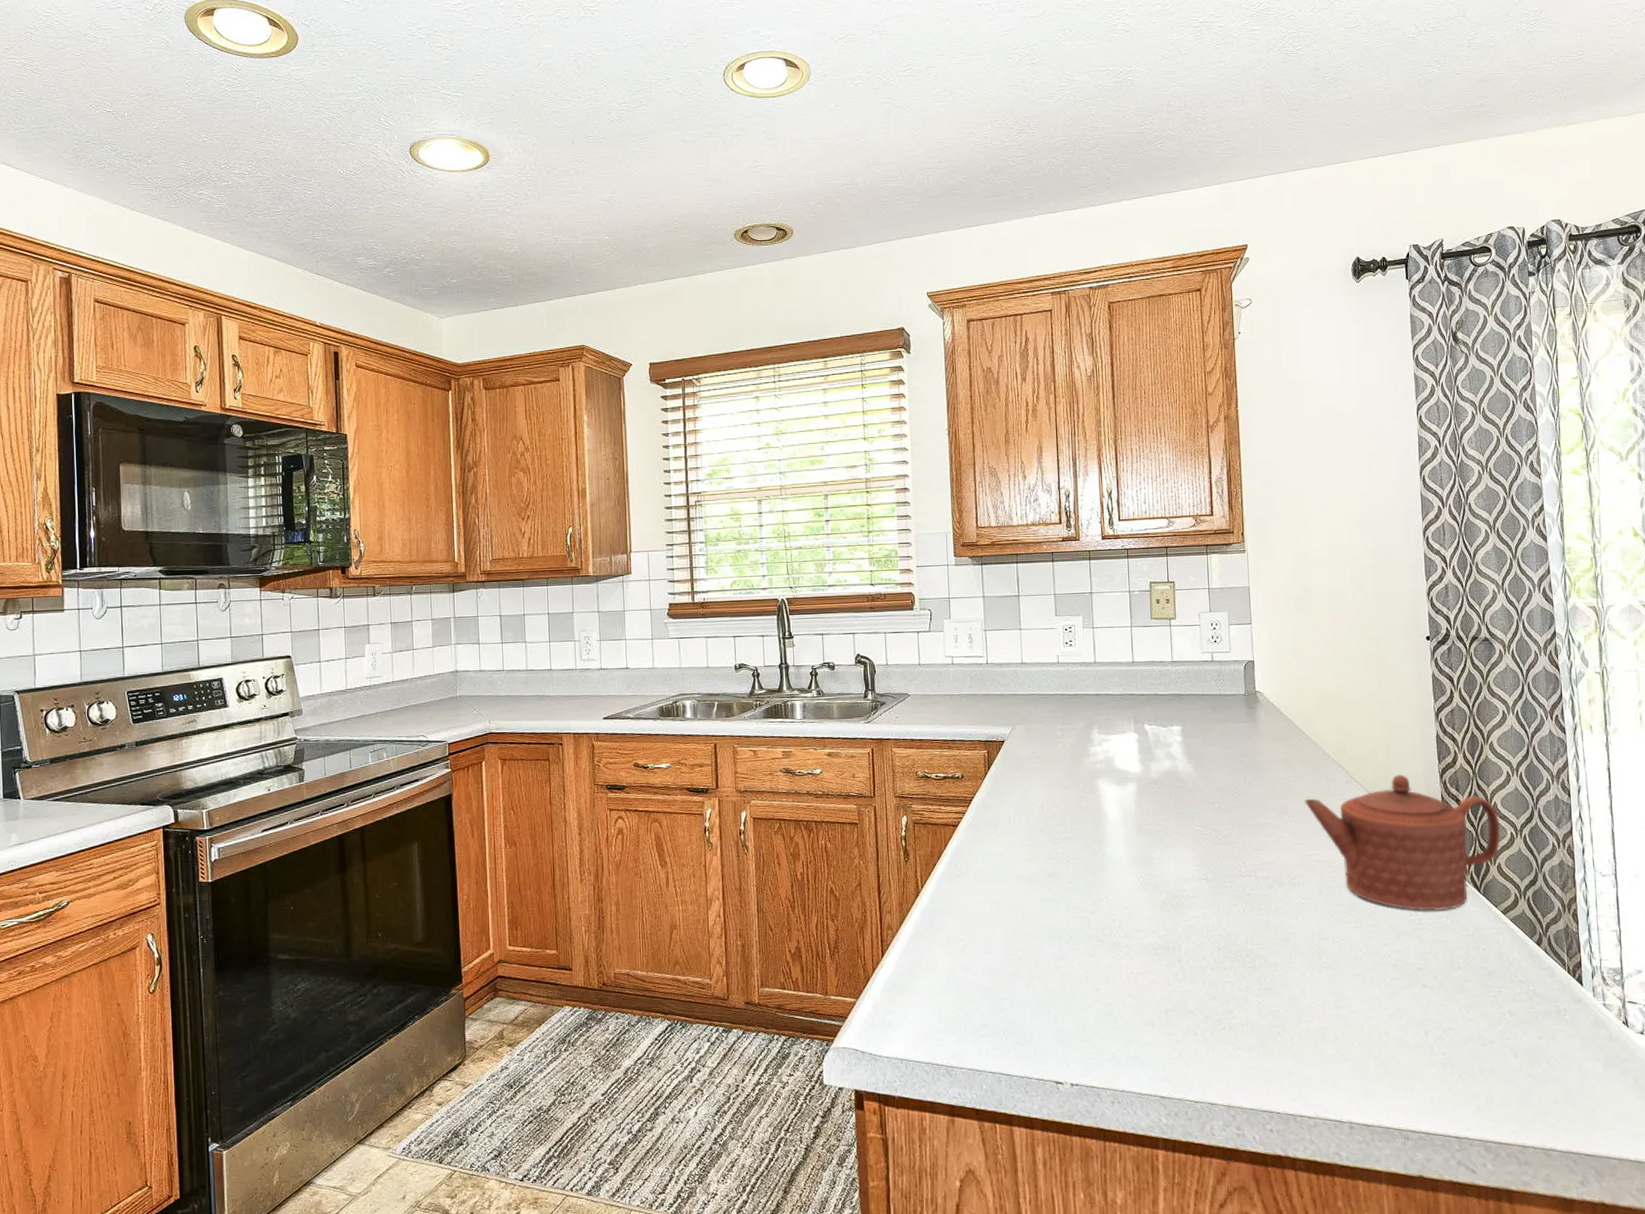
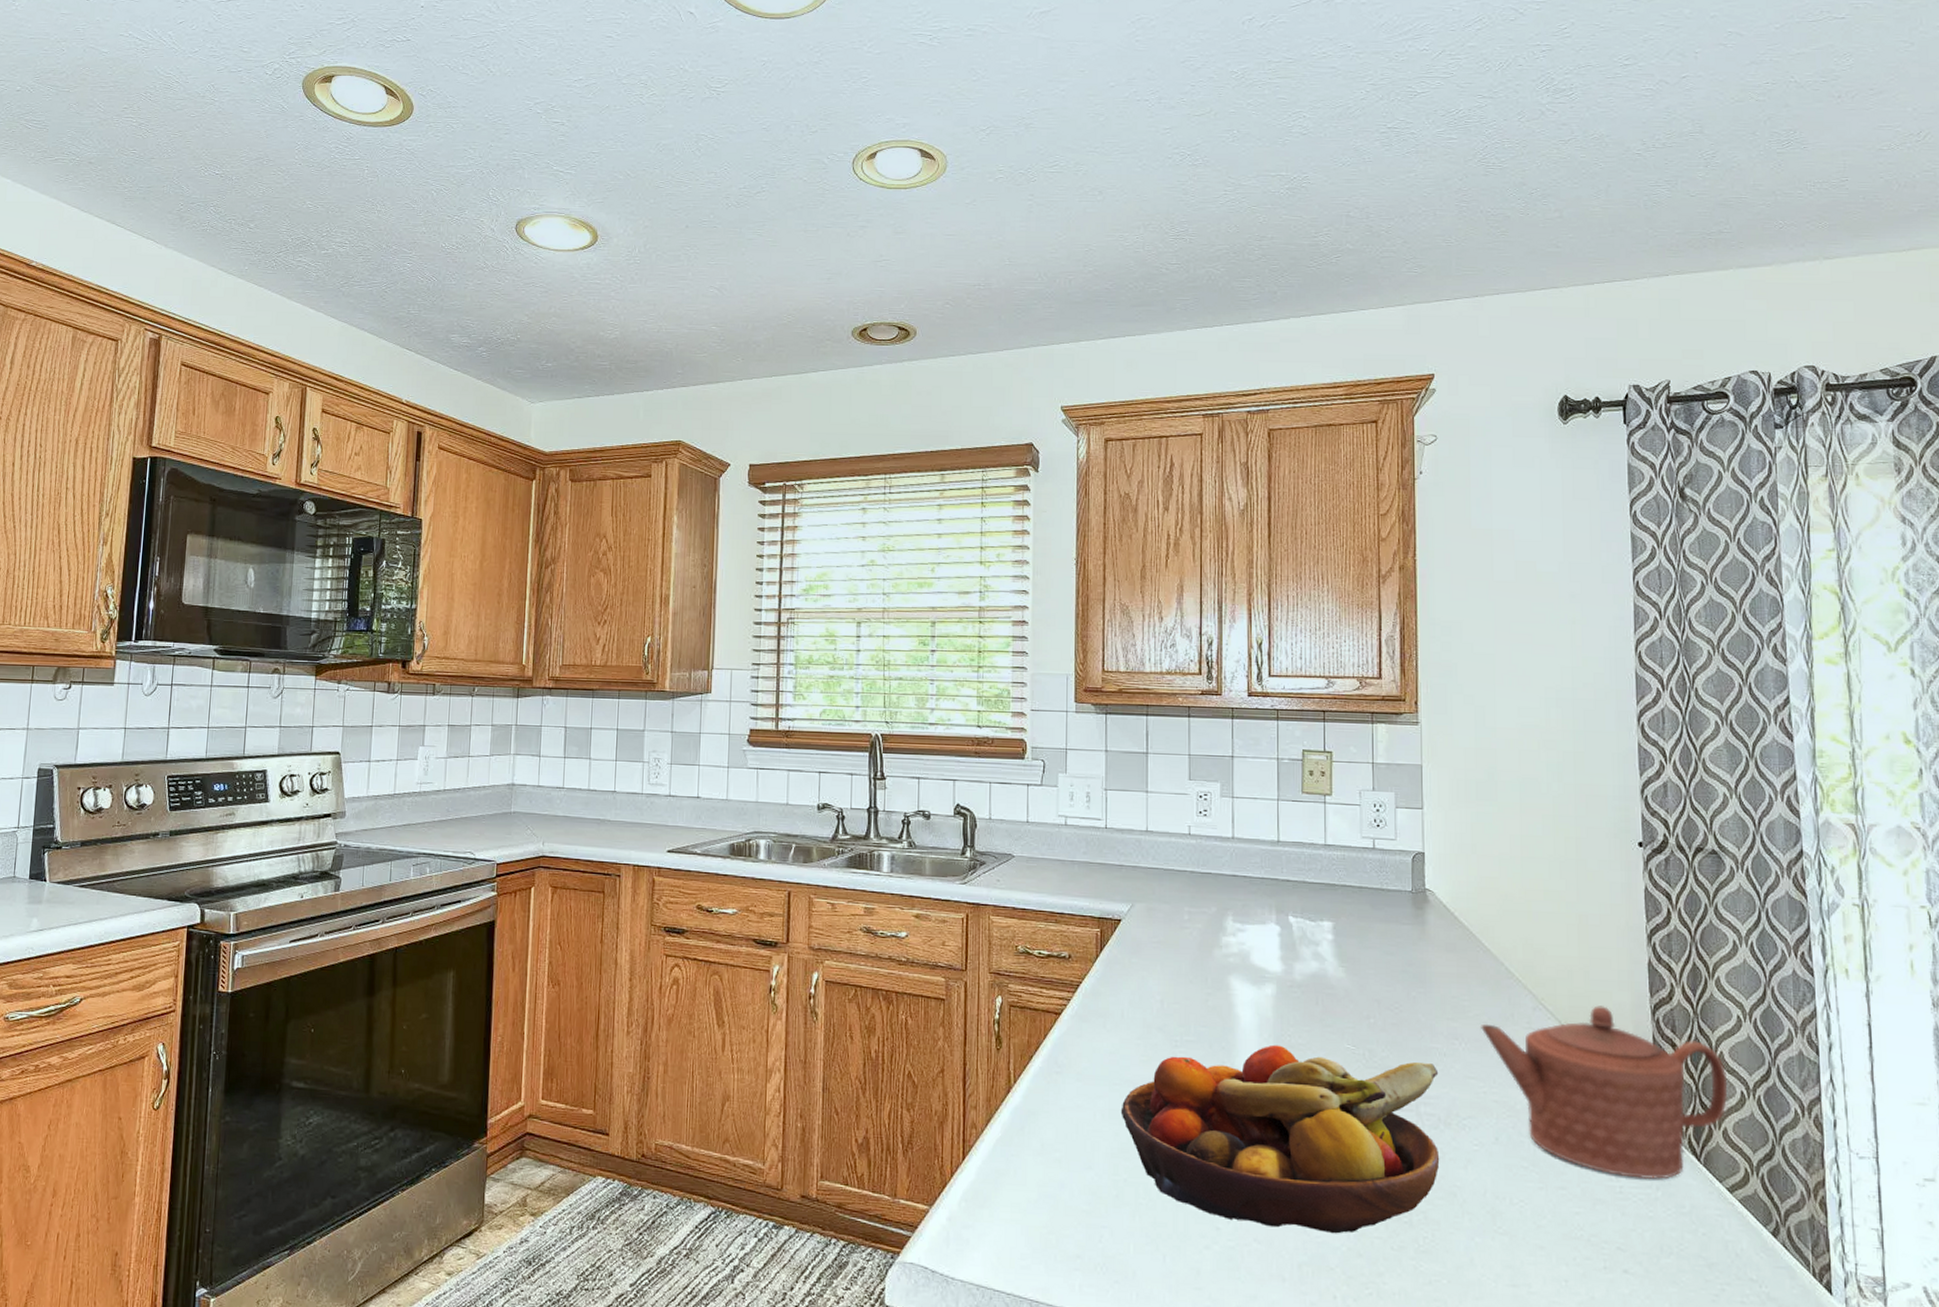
fruit bowl: none [1012,833,1276,983] -> present [1120,1044,1440,1234]

